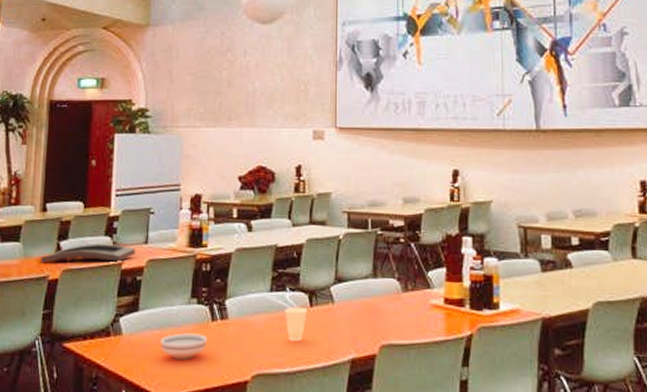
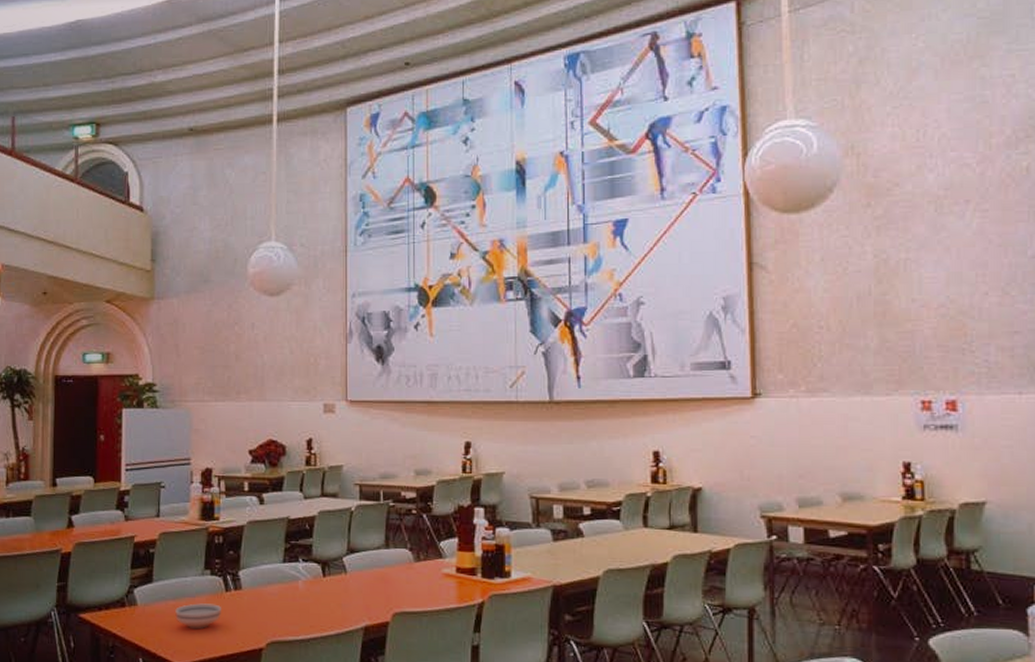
tray: present [40,244,136,263] -> none [52,517,148,537]
cup: present [284,307,308,342] -> none [298,577,321,610]

